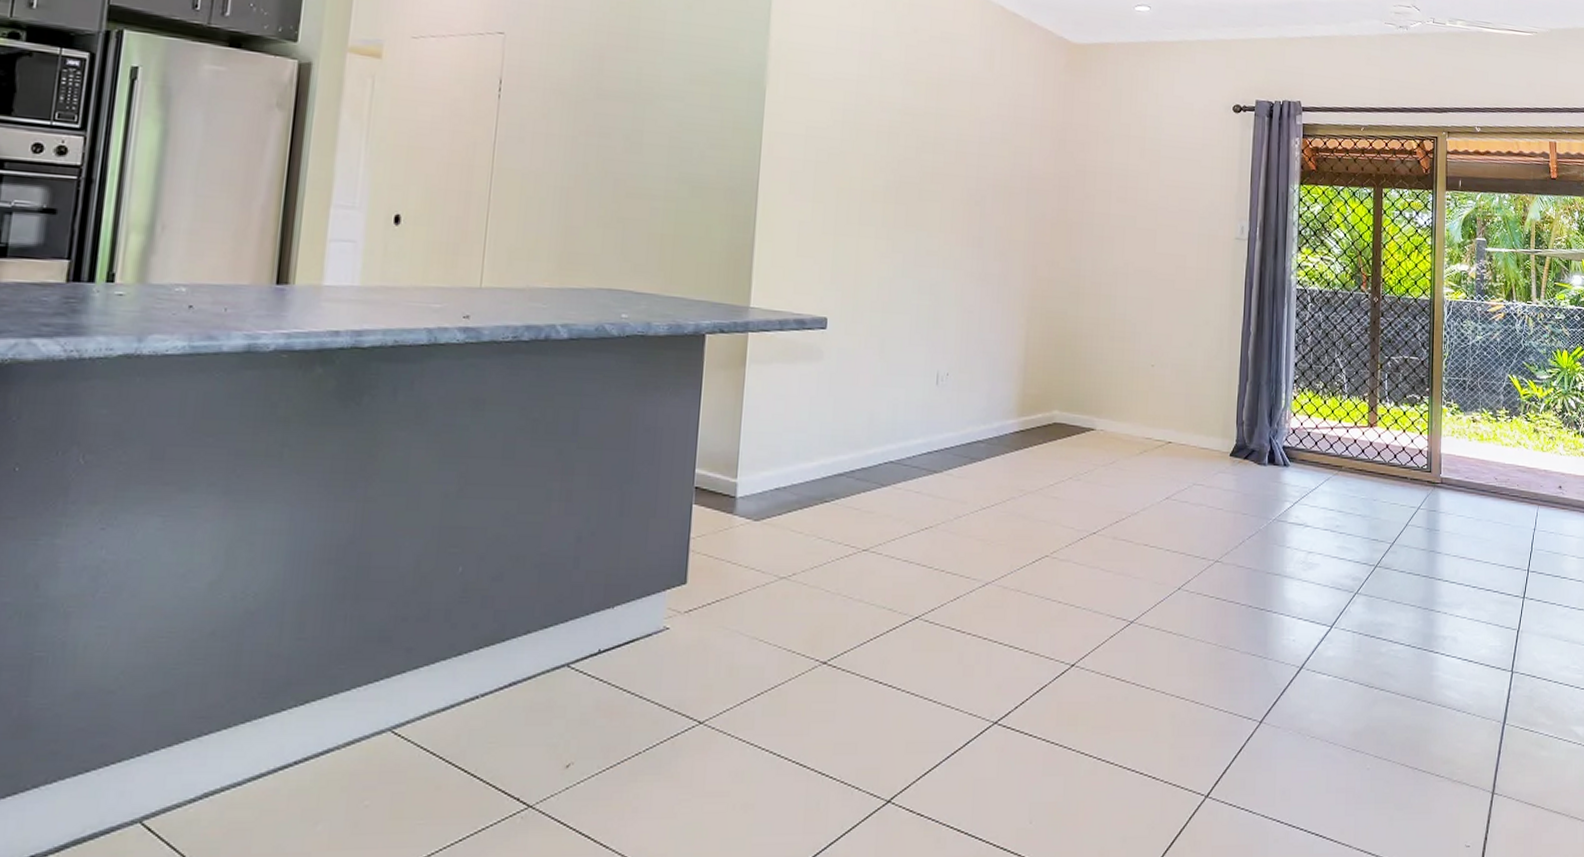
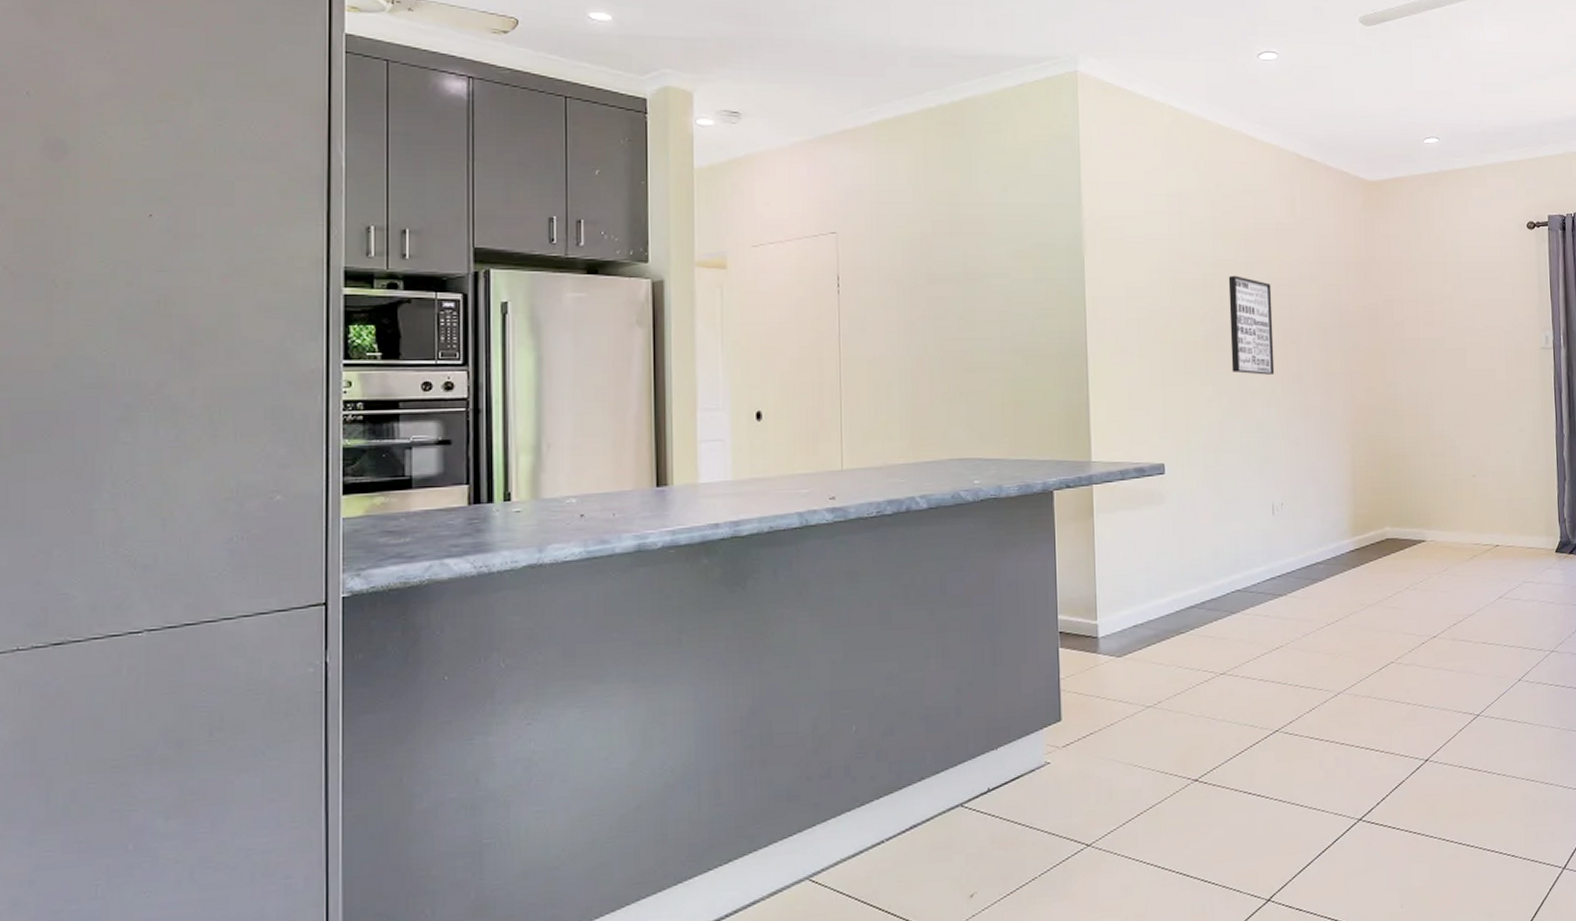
wall art: none [909,126,960,236] -> present [1228,275,1275,375]

